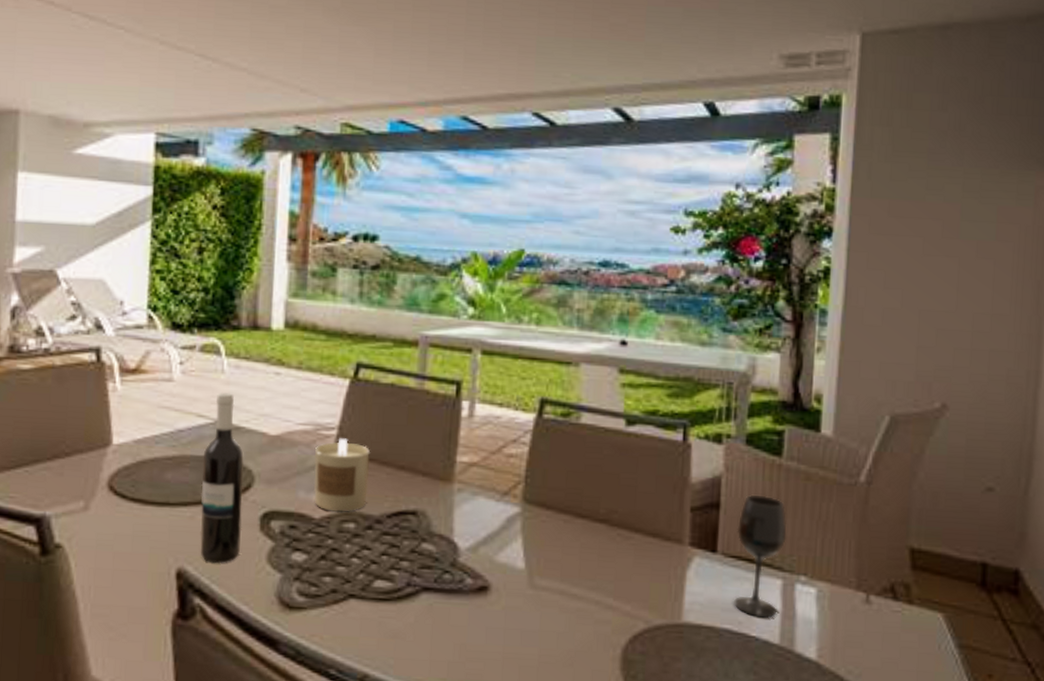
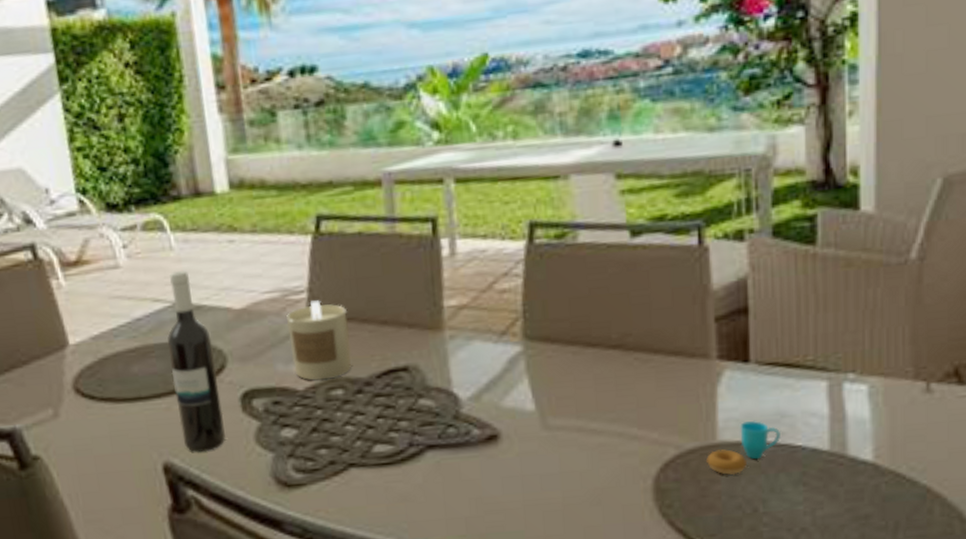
cup: none [671,606,738,656] -> present [706,420,780,476]
wine glass: present [733,494,787,618] -> none [770,291,829,425]

